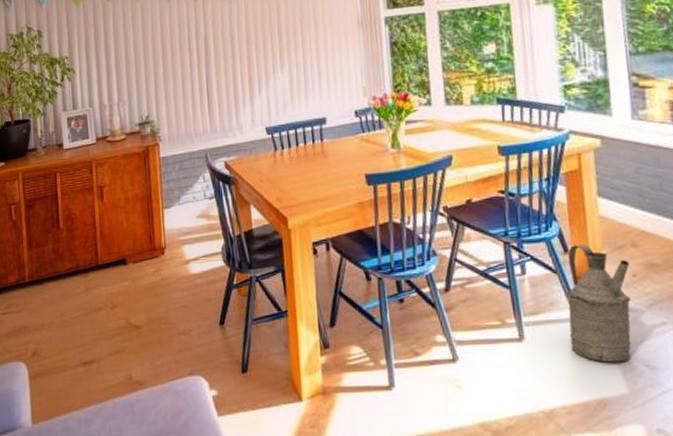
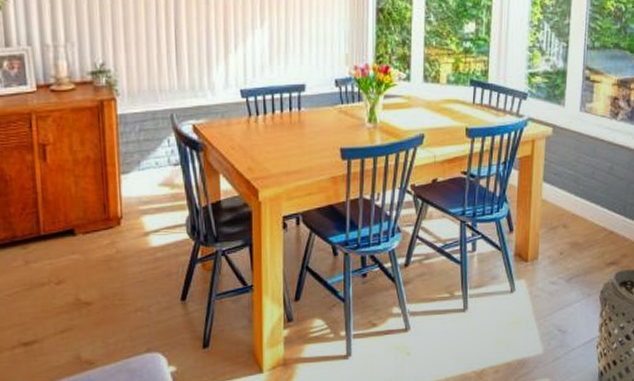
watering can: present [566,244,632,362] -> none [504,225,560,328]

